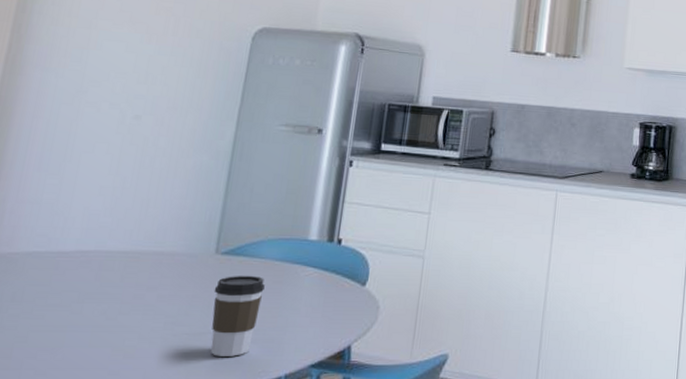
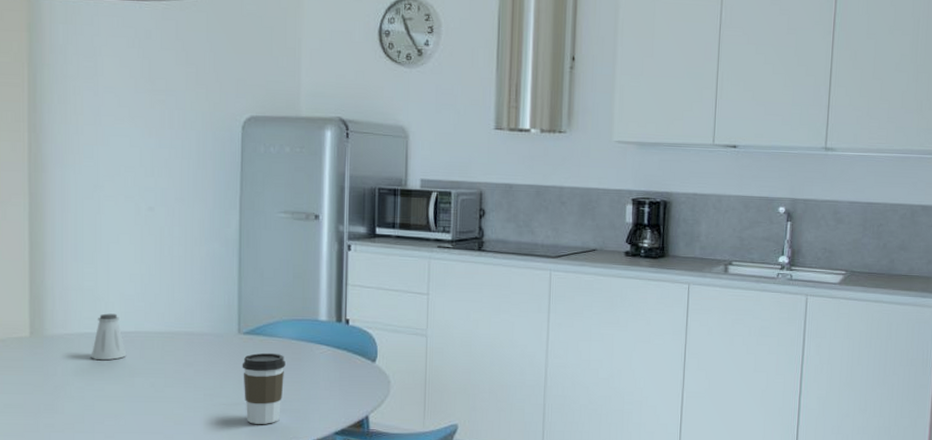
saltshaker: none [35,230,79,283] -> present [90,313,126,360]

